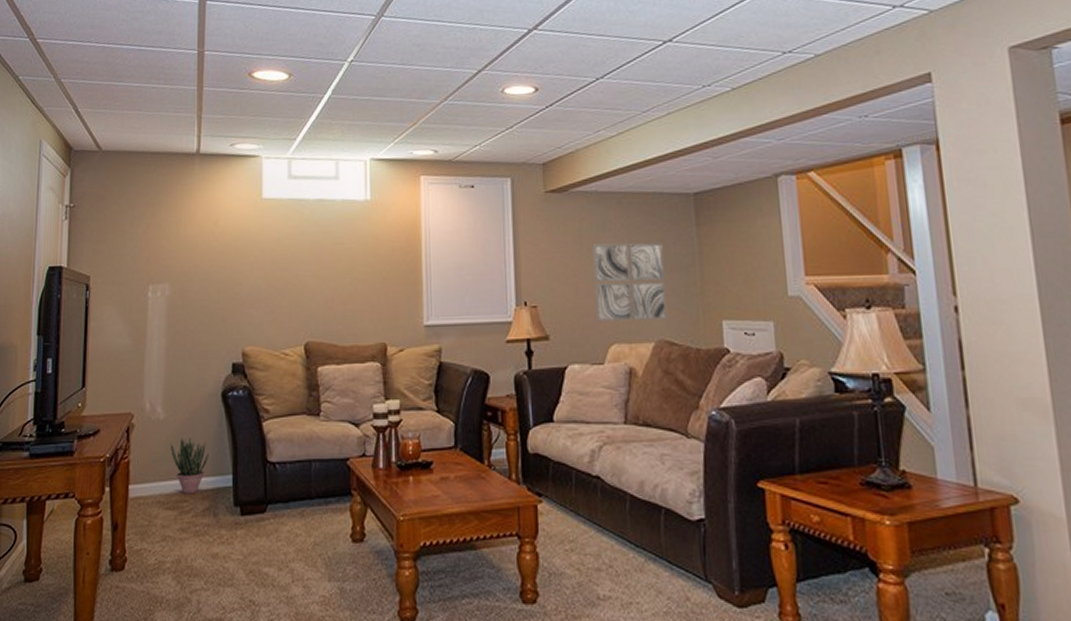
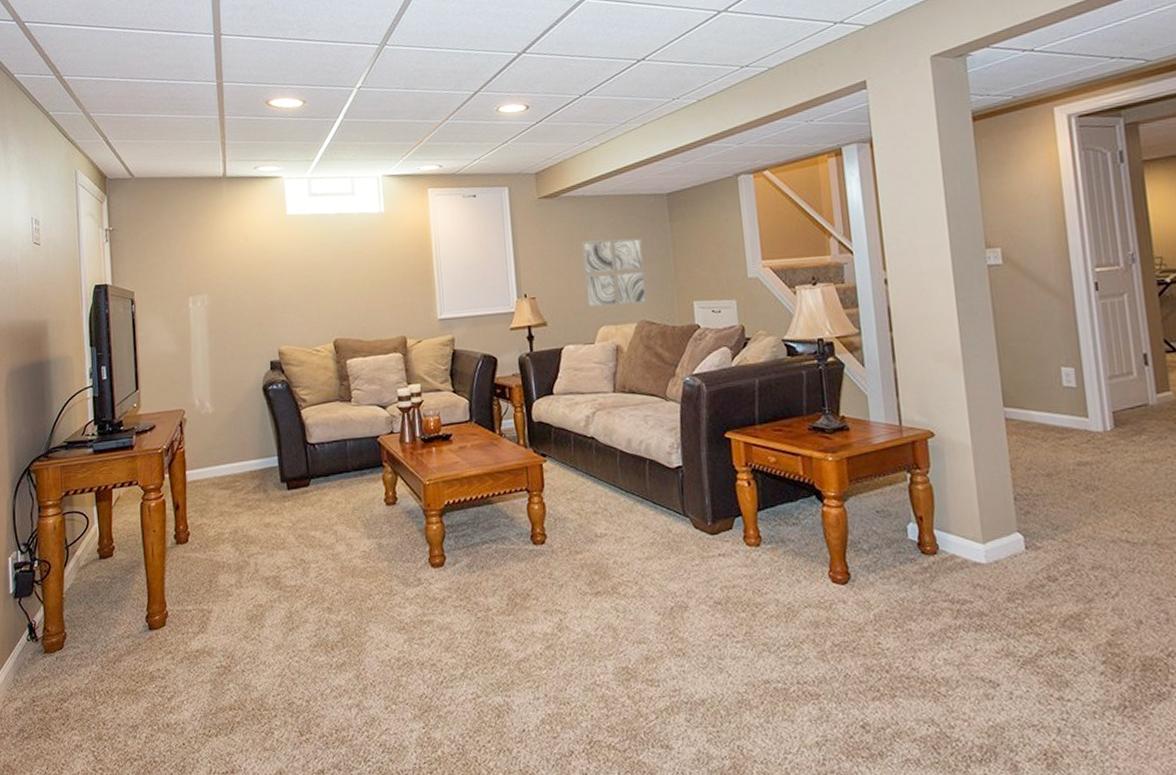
potted plant: present [169,437,209,494] -> none [219,427,255,475]

